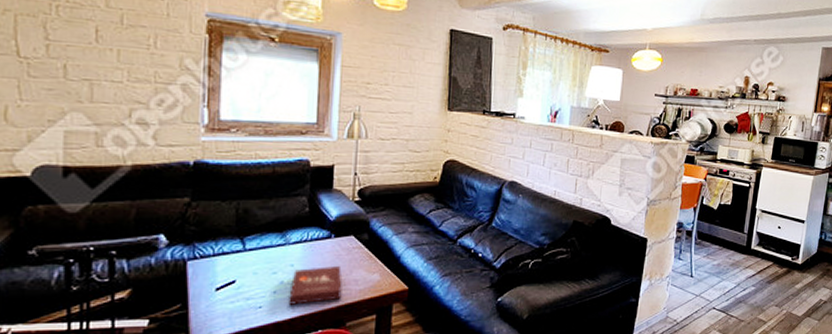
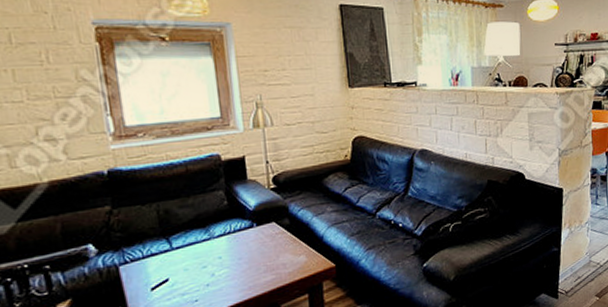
book: present [288,266,342,305] -> none [222,253,273,295]

